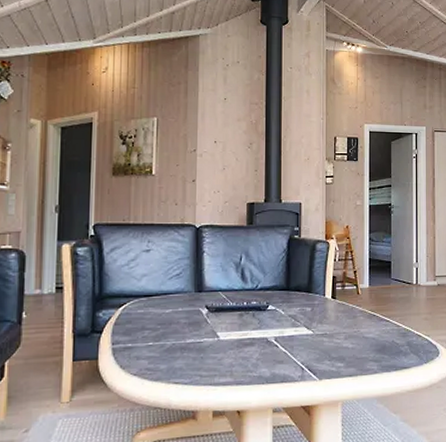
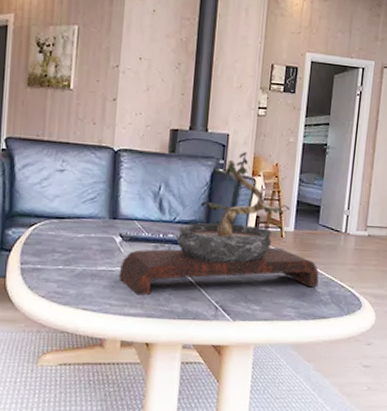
bonsai tree: none [207,218,396,364] -> present [118,152,319,296]

